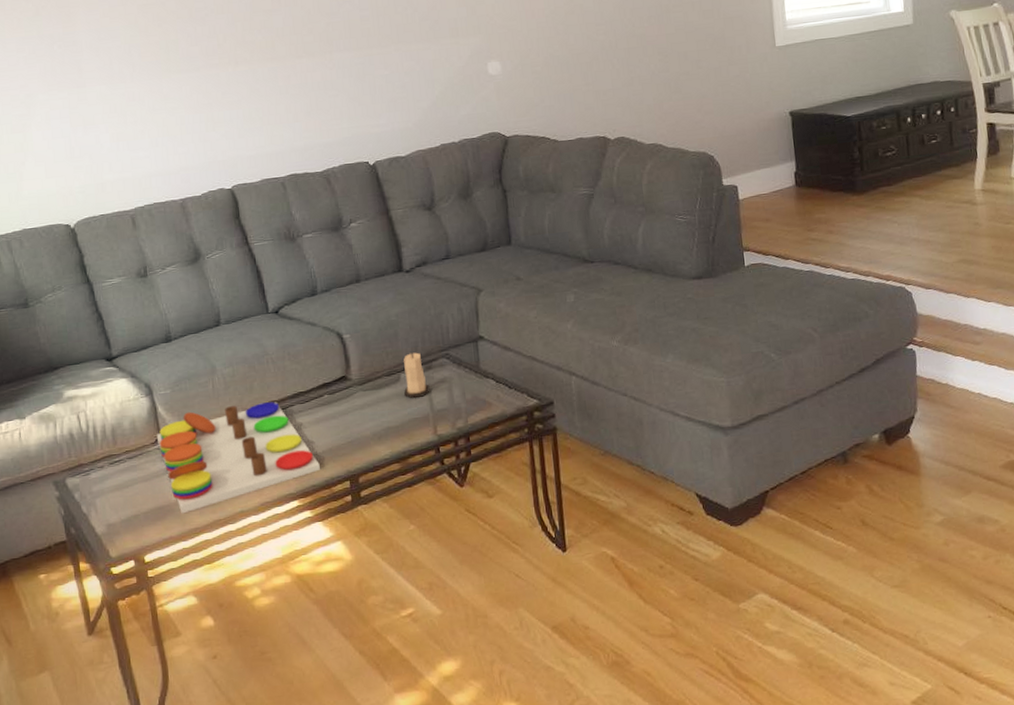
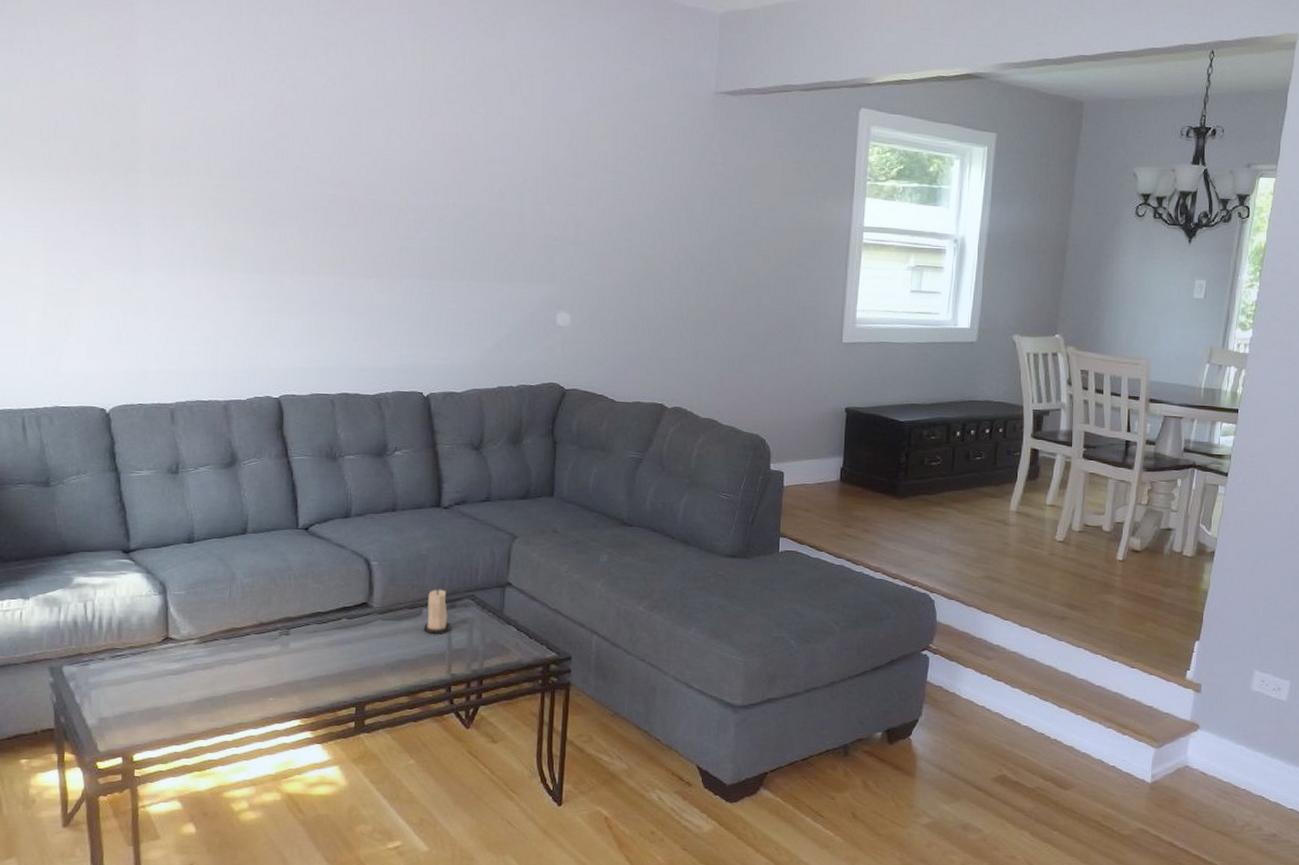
board game: present [156,401,320,514] -> none [163,616,328,718]

